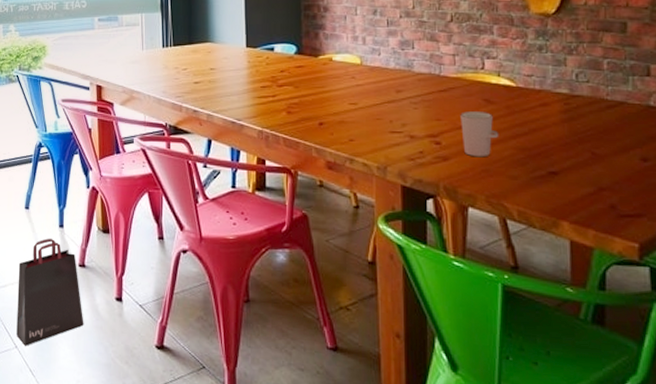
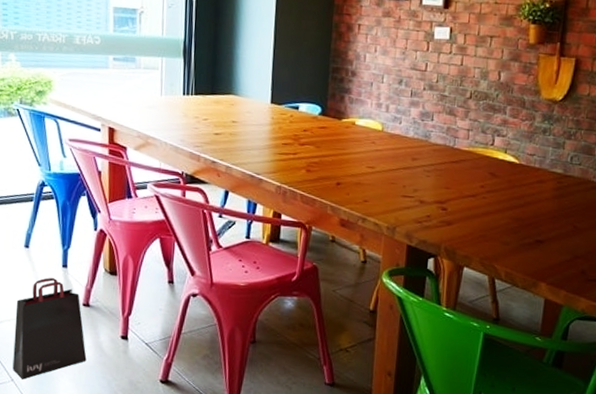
cup: present [460,111,499,158] -> none [466,182,499,224]

